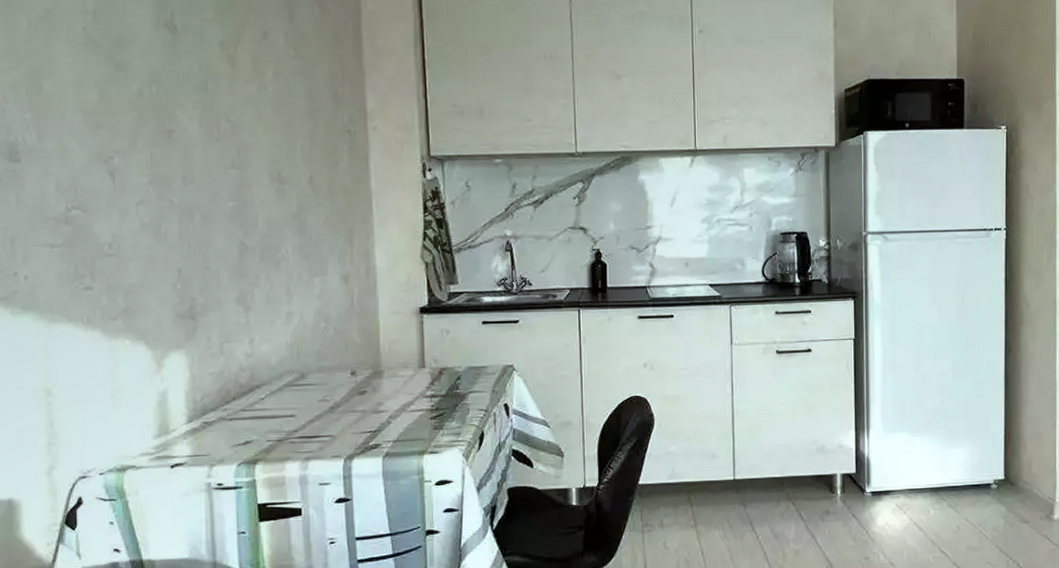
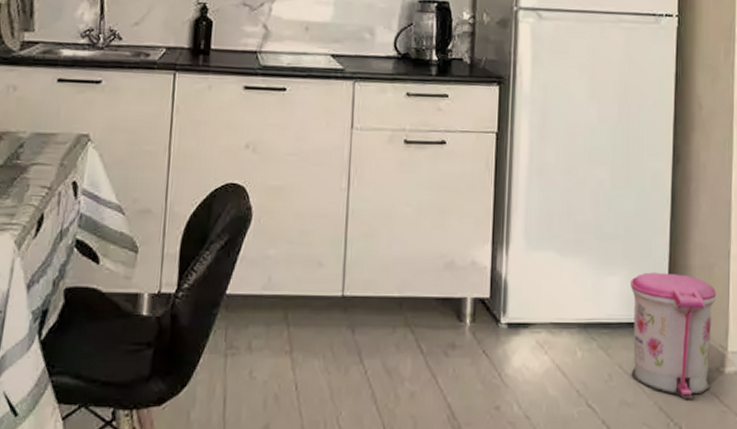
trash can: none [973,443,1046,542] -> present [630,272,717,399]

